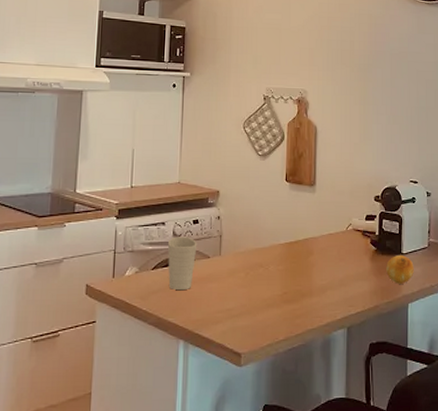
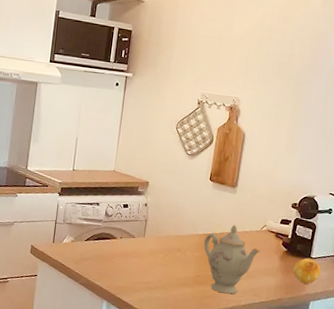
cup: present [167,237,197,291] -> none [98,216,126,261]
teapot: none [287,227,349,309] -> present [203,224,260,294]

